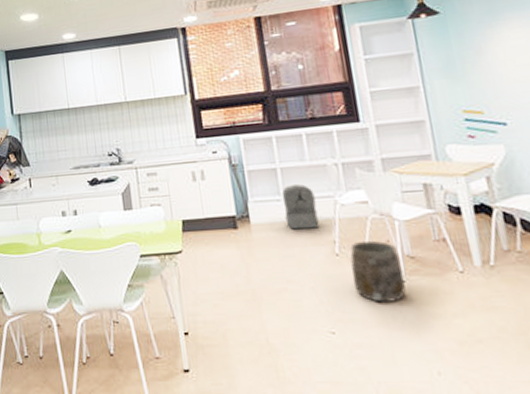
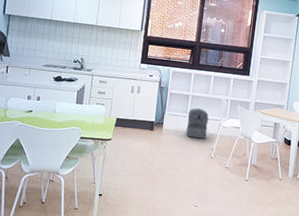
bucket: present [350,240,406,302] -> none [217,151,249,192]

